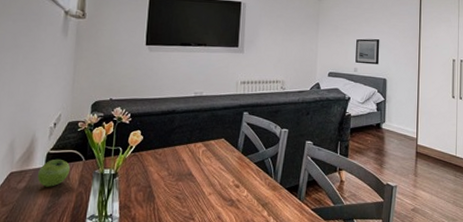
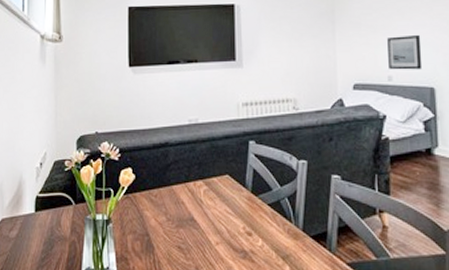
fruit: present [37,159,71,187] -> none [29,203,61,235]

